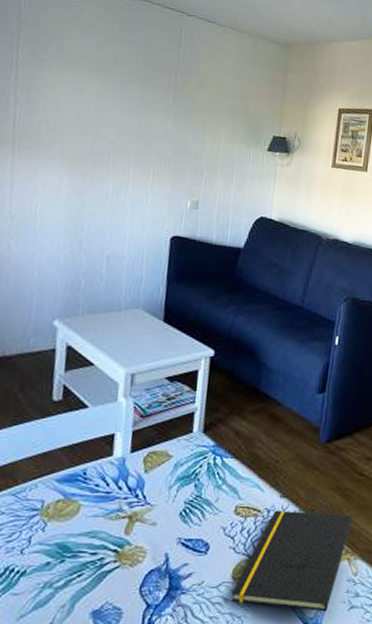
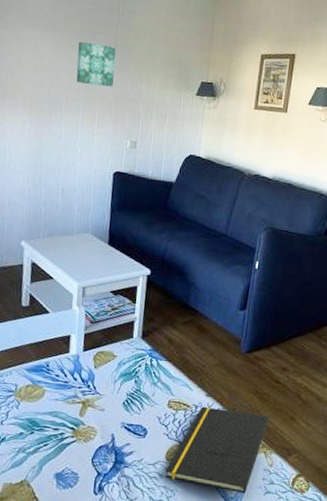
wall art: none [127,86,175,139] -> present [76,41,116,87]

